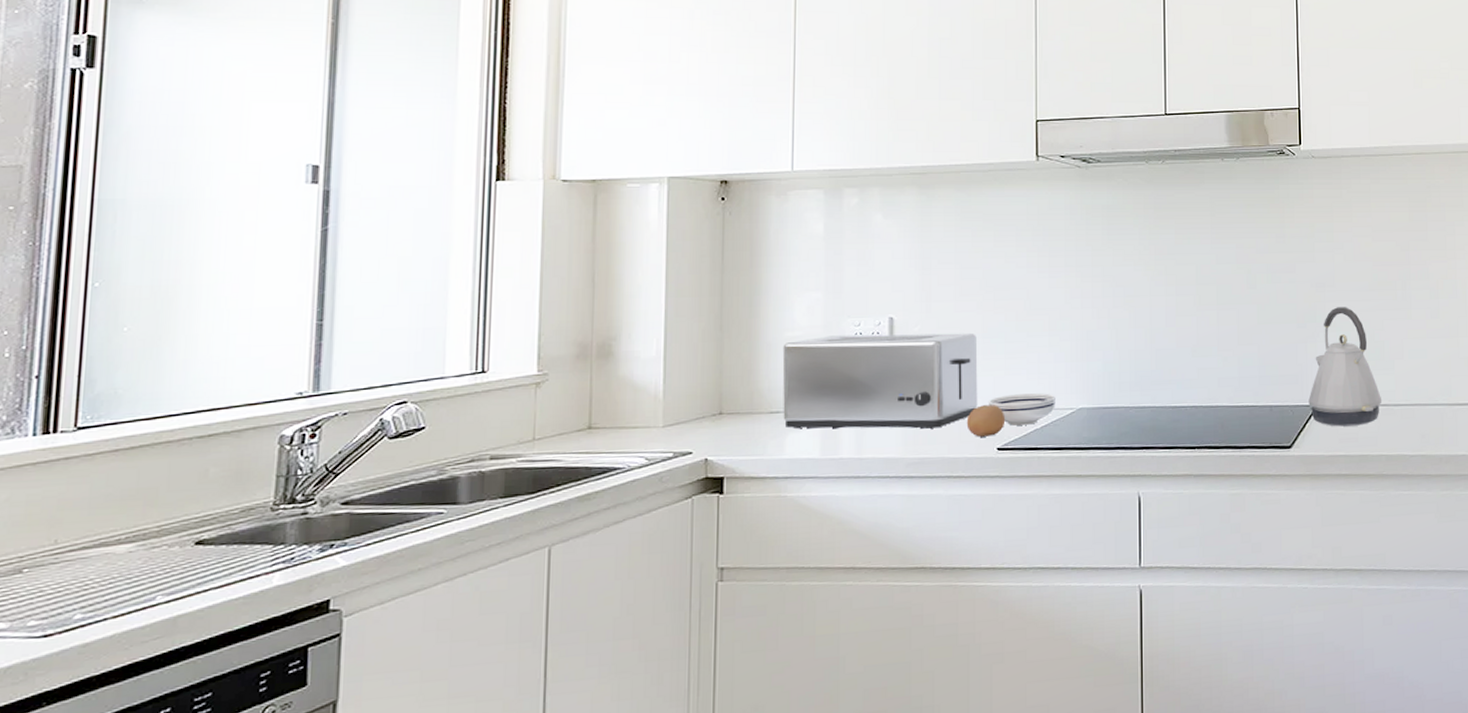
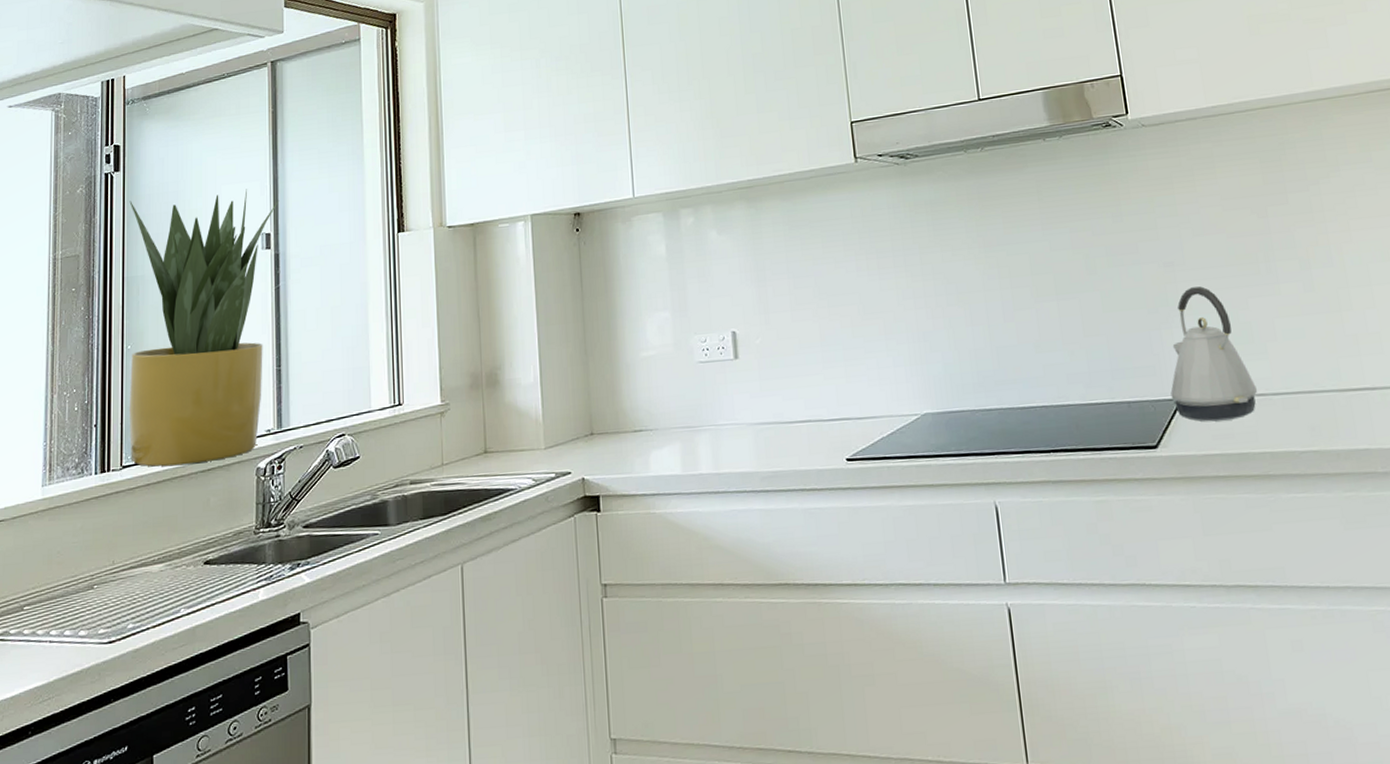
planter: none [90,106,335,430] -> present [129,189,280,467]
toaster: present [782,332,978,429] -> none [639,341,823,446]
fruit: present [966,405,1006,437] -> none [814,414,852,448]
bowl: present [988,393,1057,426] -> none [832,399,900,435]

